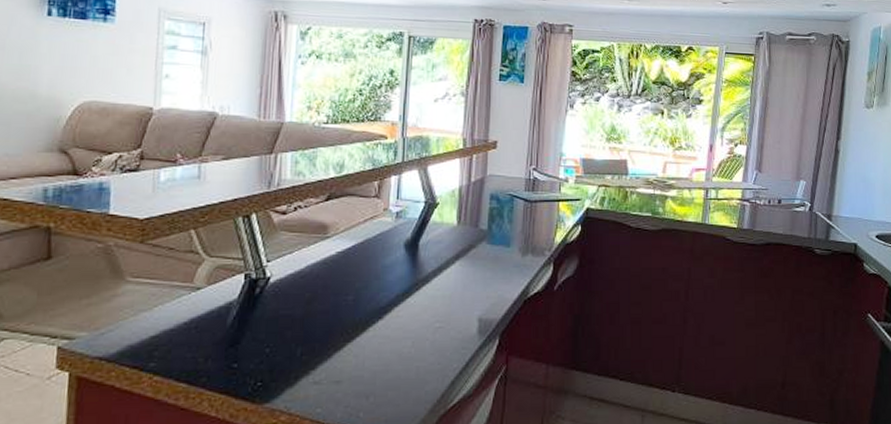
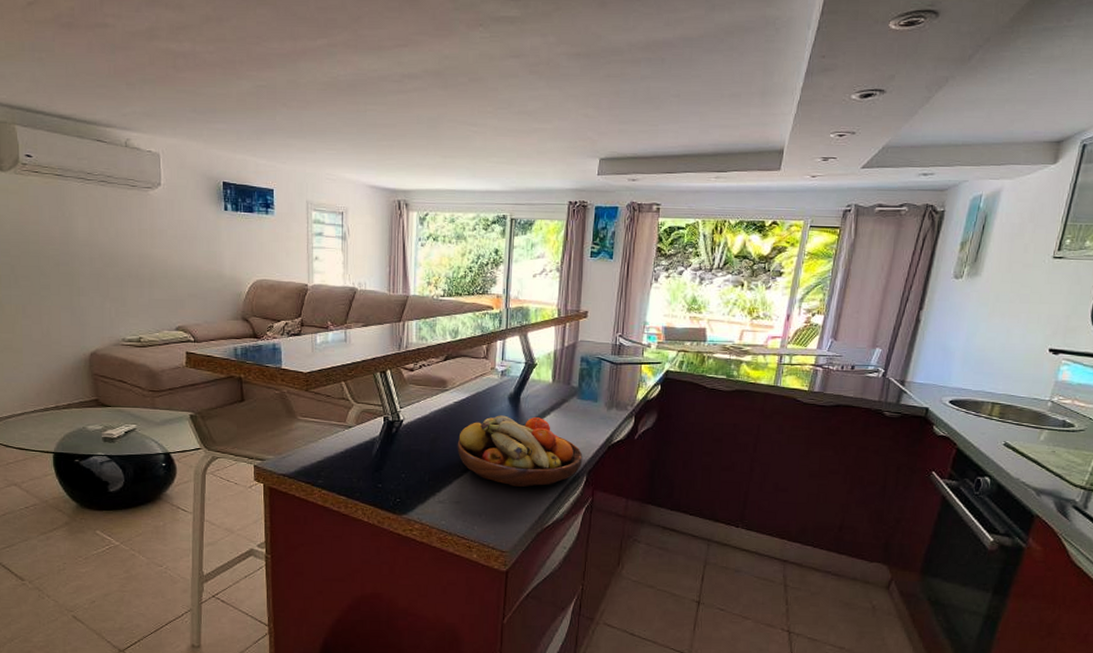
fruit bowl: none [339,267,495,357] -> present [457,415,583,487]

